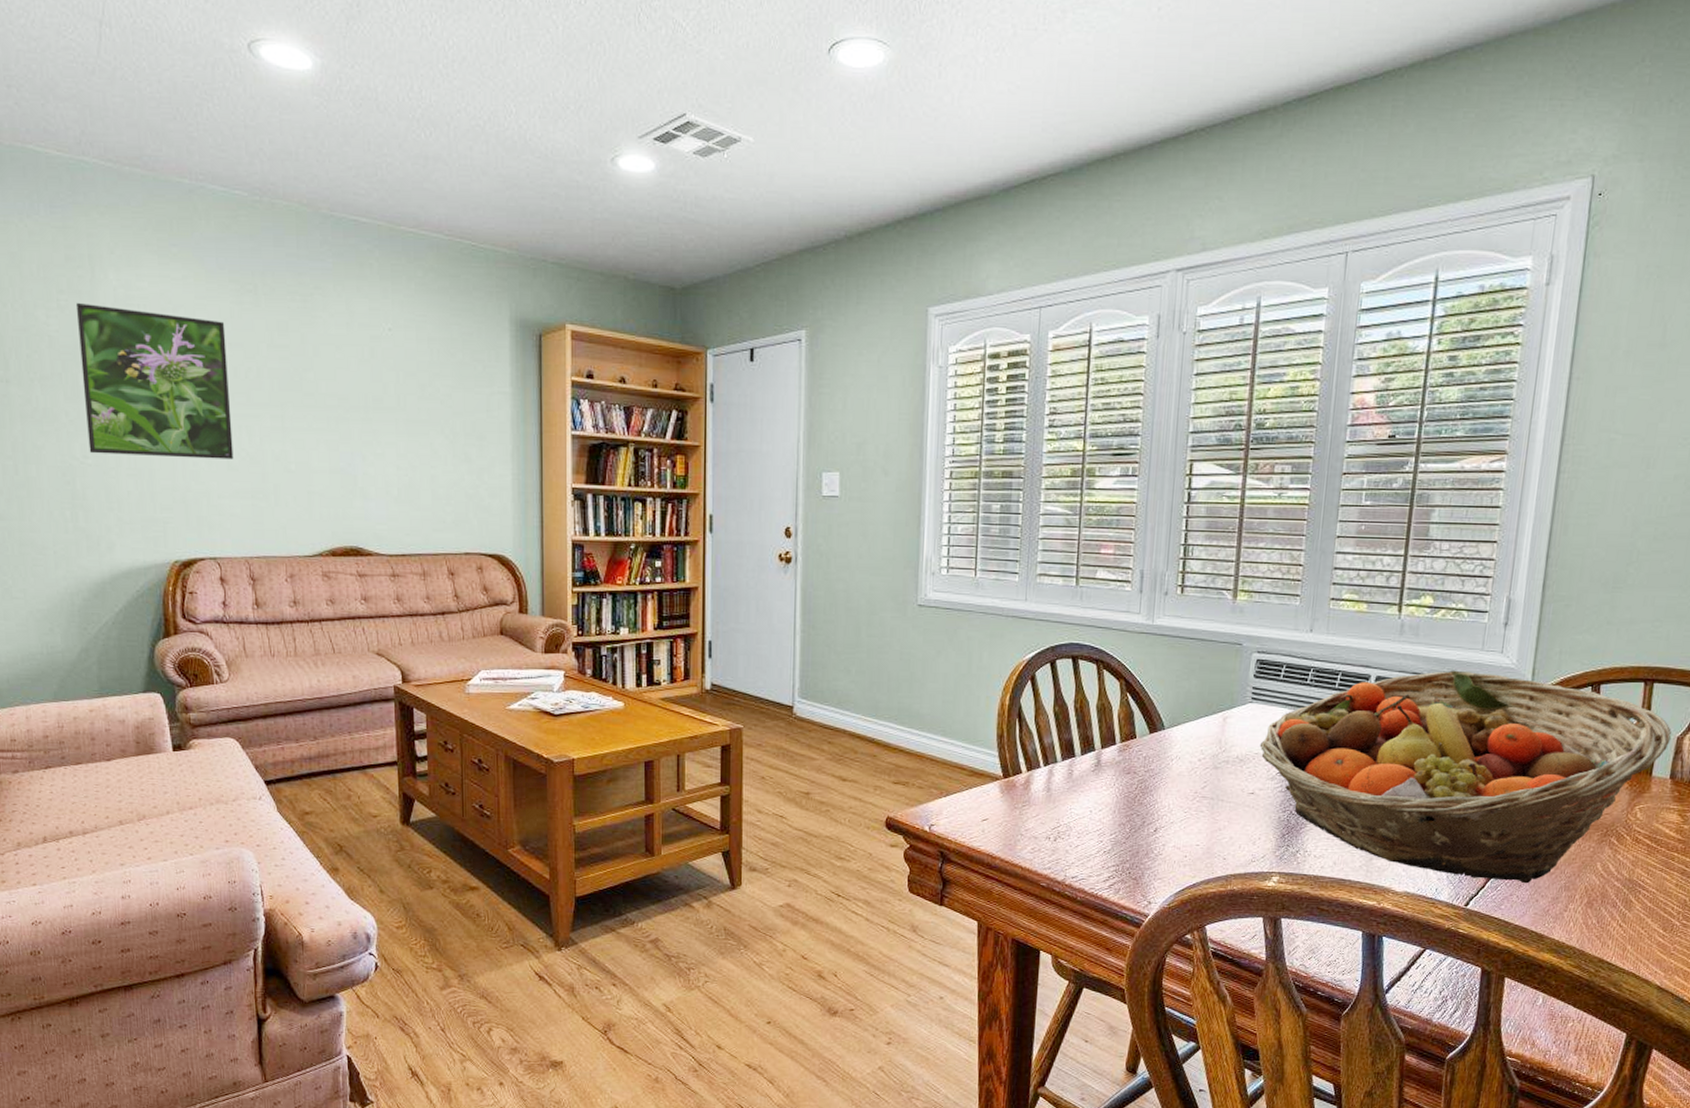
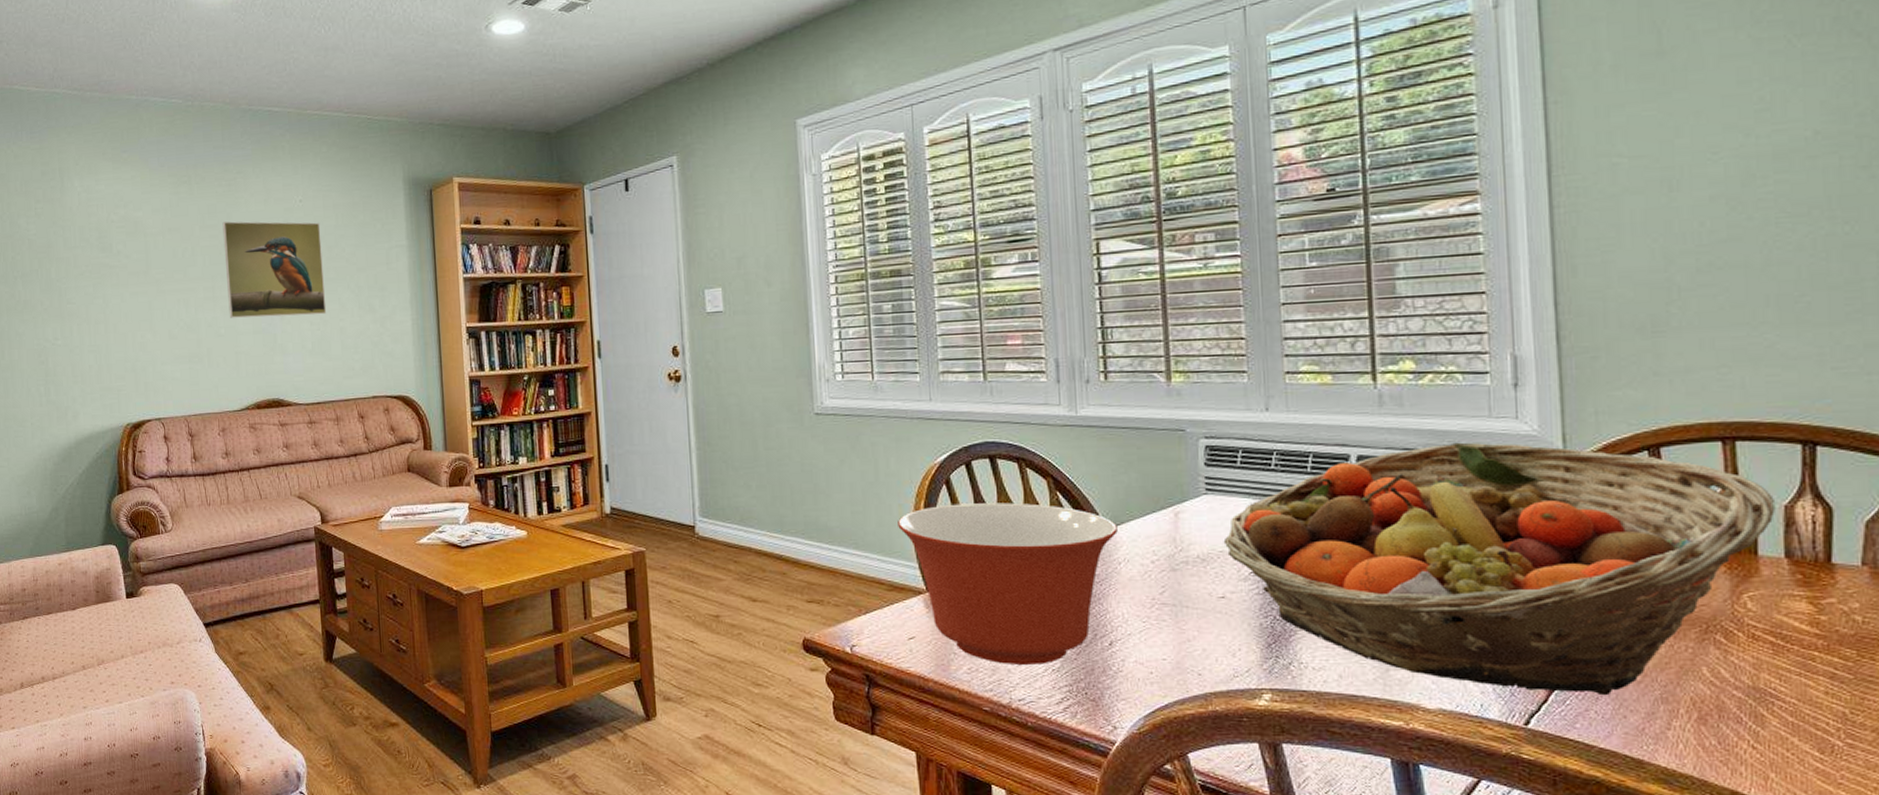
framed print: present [75,303,234,460] -> none [49,208,174,336]
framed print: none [295,343,416,460] -> present [222,221,327,318]
mixing bowl: none [984,699,1174,847] -> present [898,502,1118,666]

